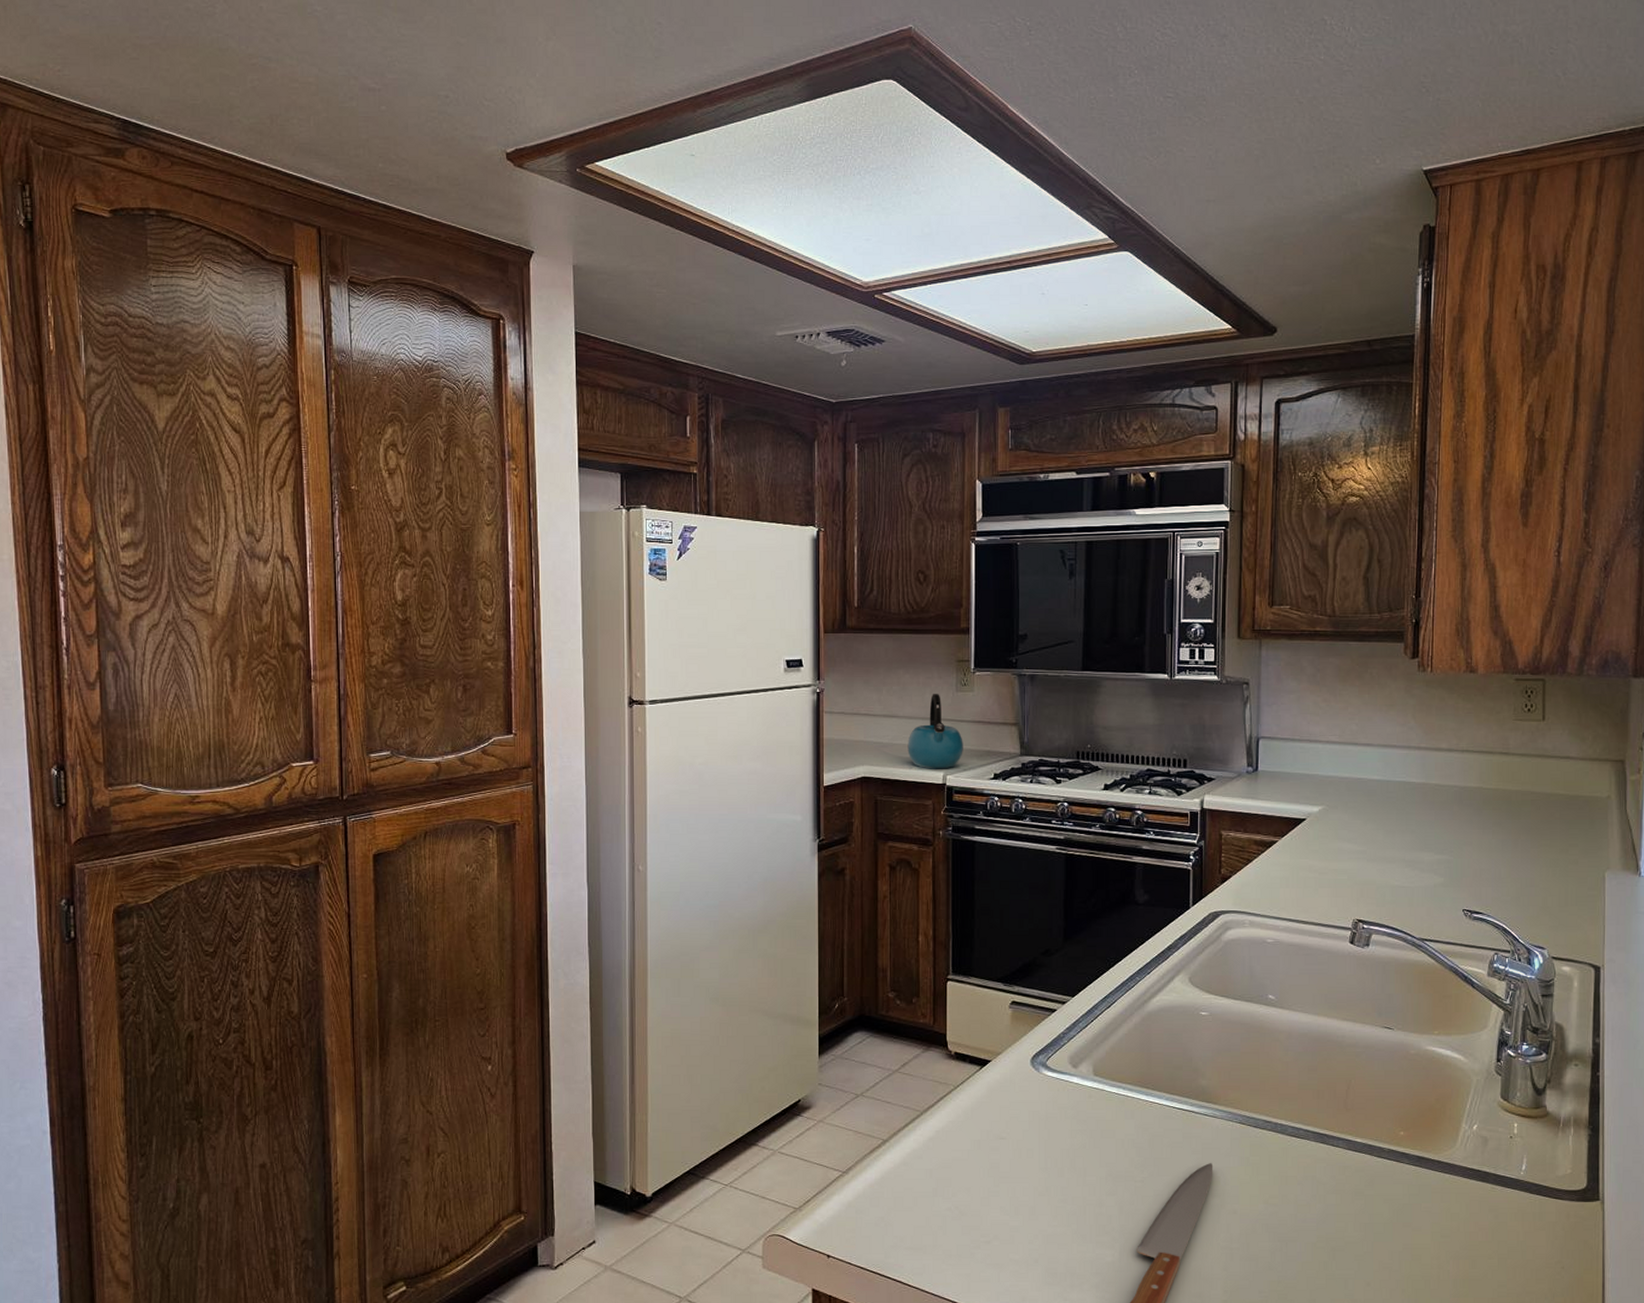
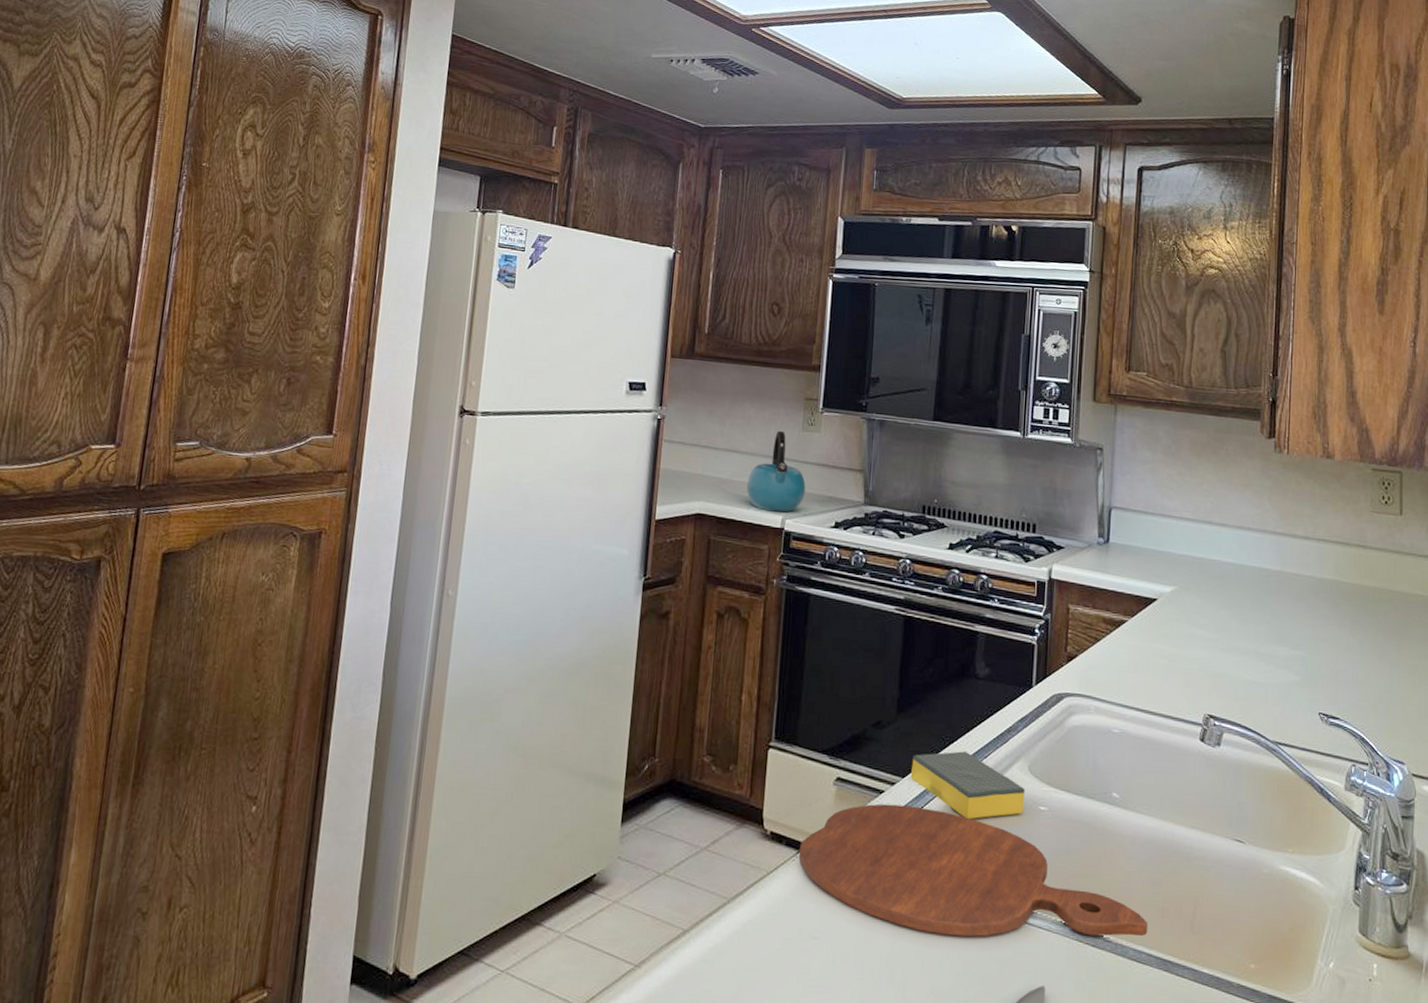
cutting board: none [982,1020,1305,1128] -> present [798,803,1148,937]
sponge: none [1079,970,1187,1029] -> present [910,751,1025,820]

